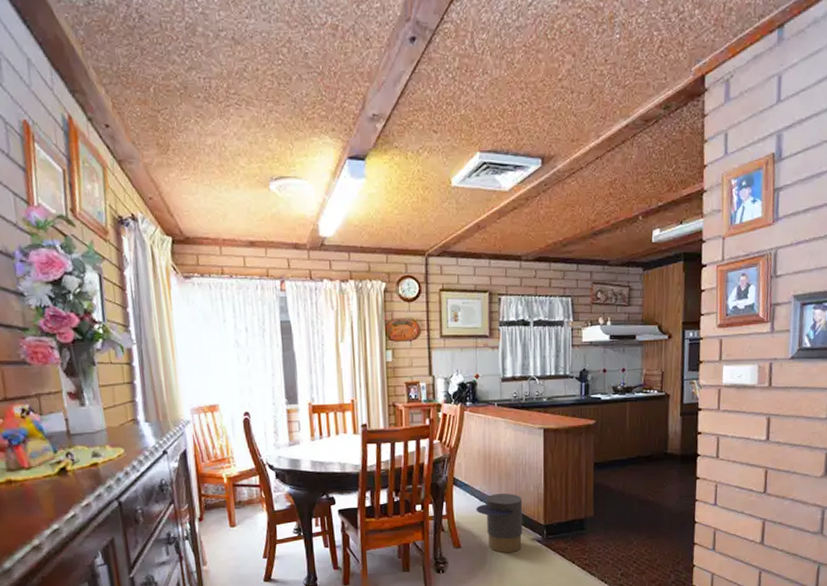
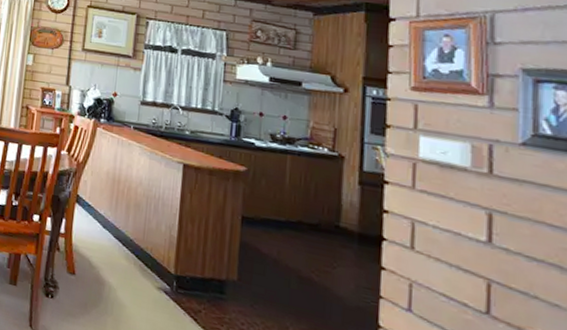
trash can: present [476,493,523,553] -> none [97,223,152,298]

